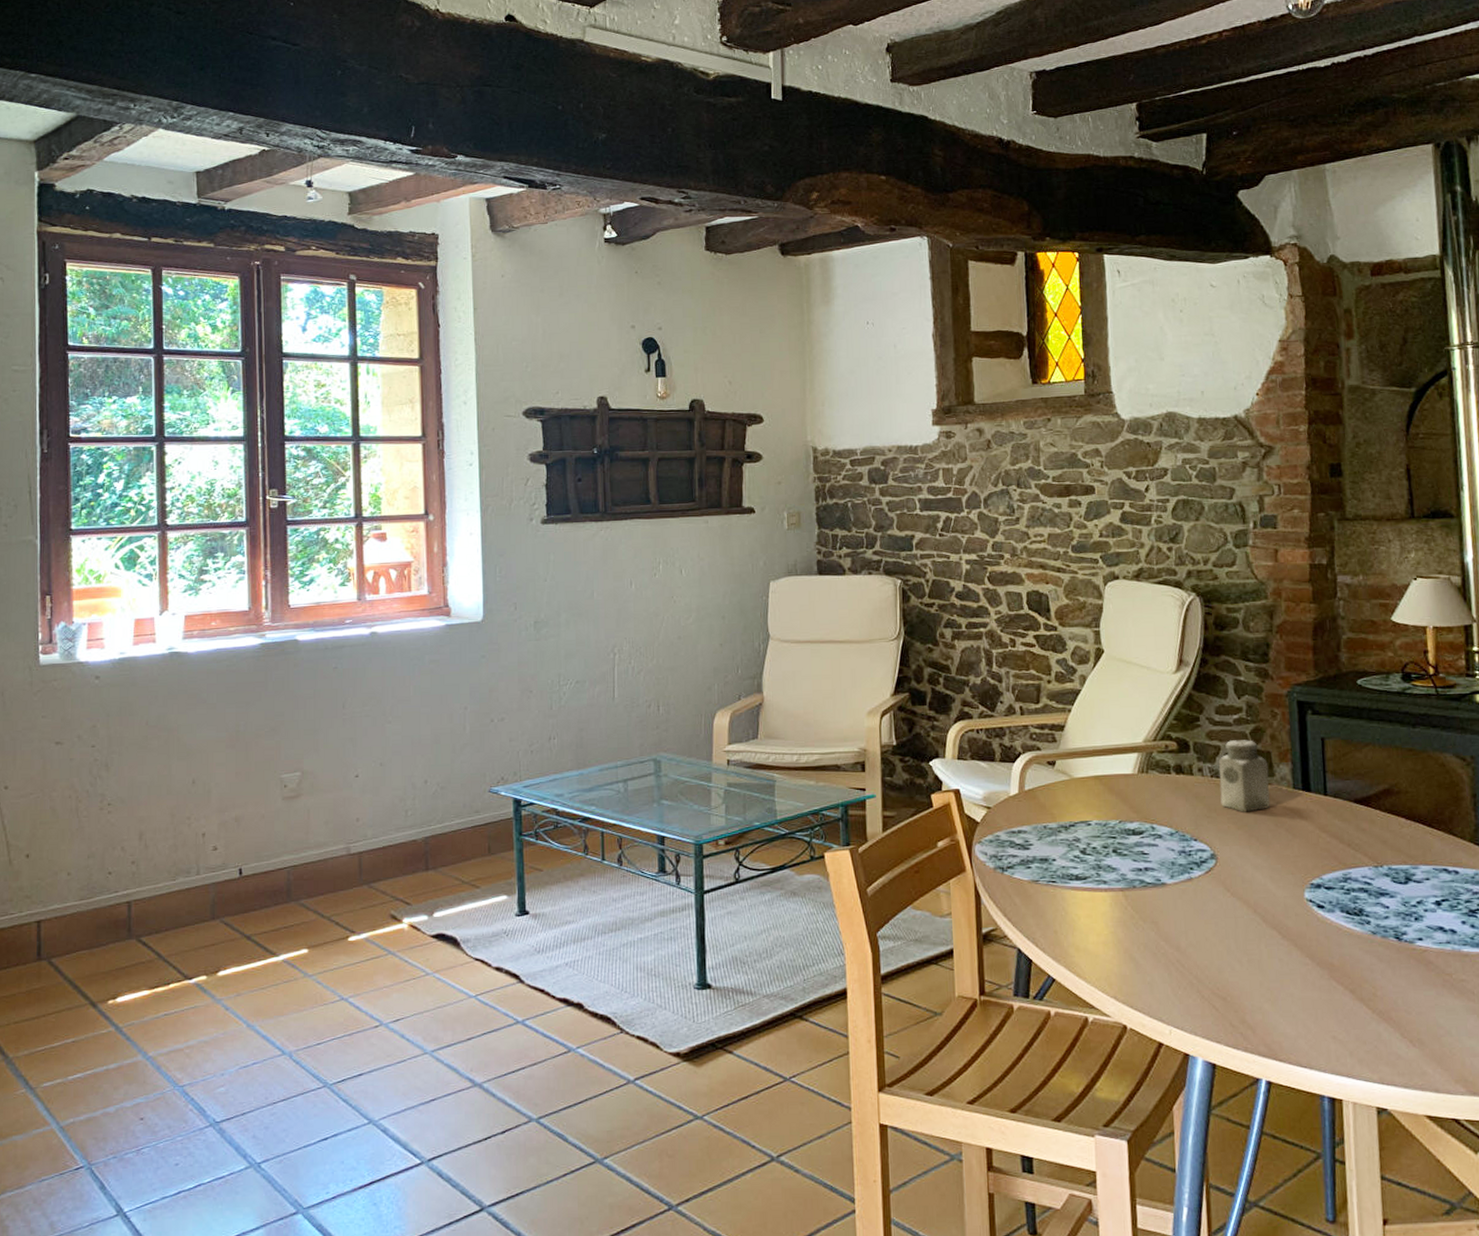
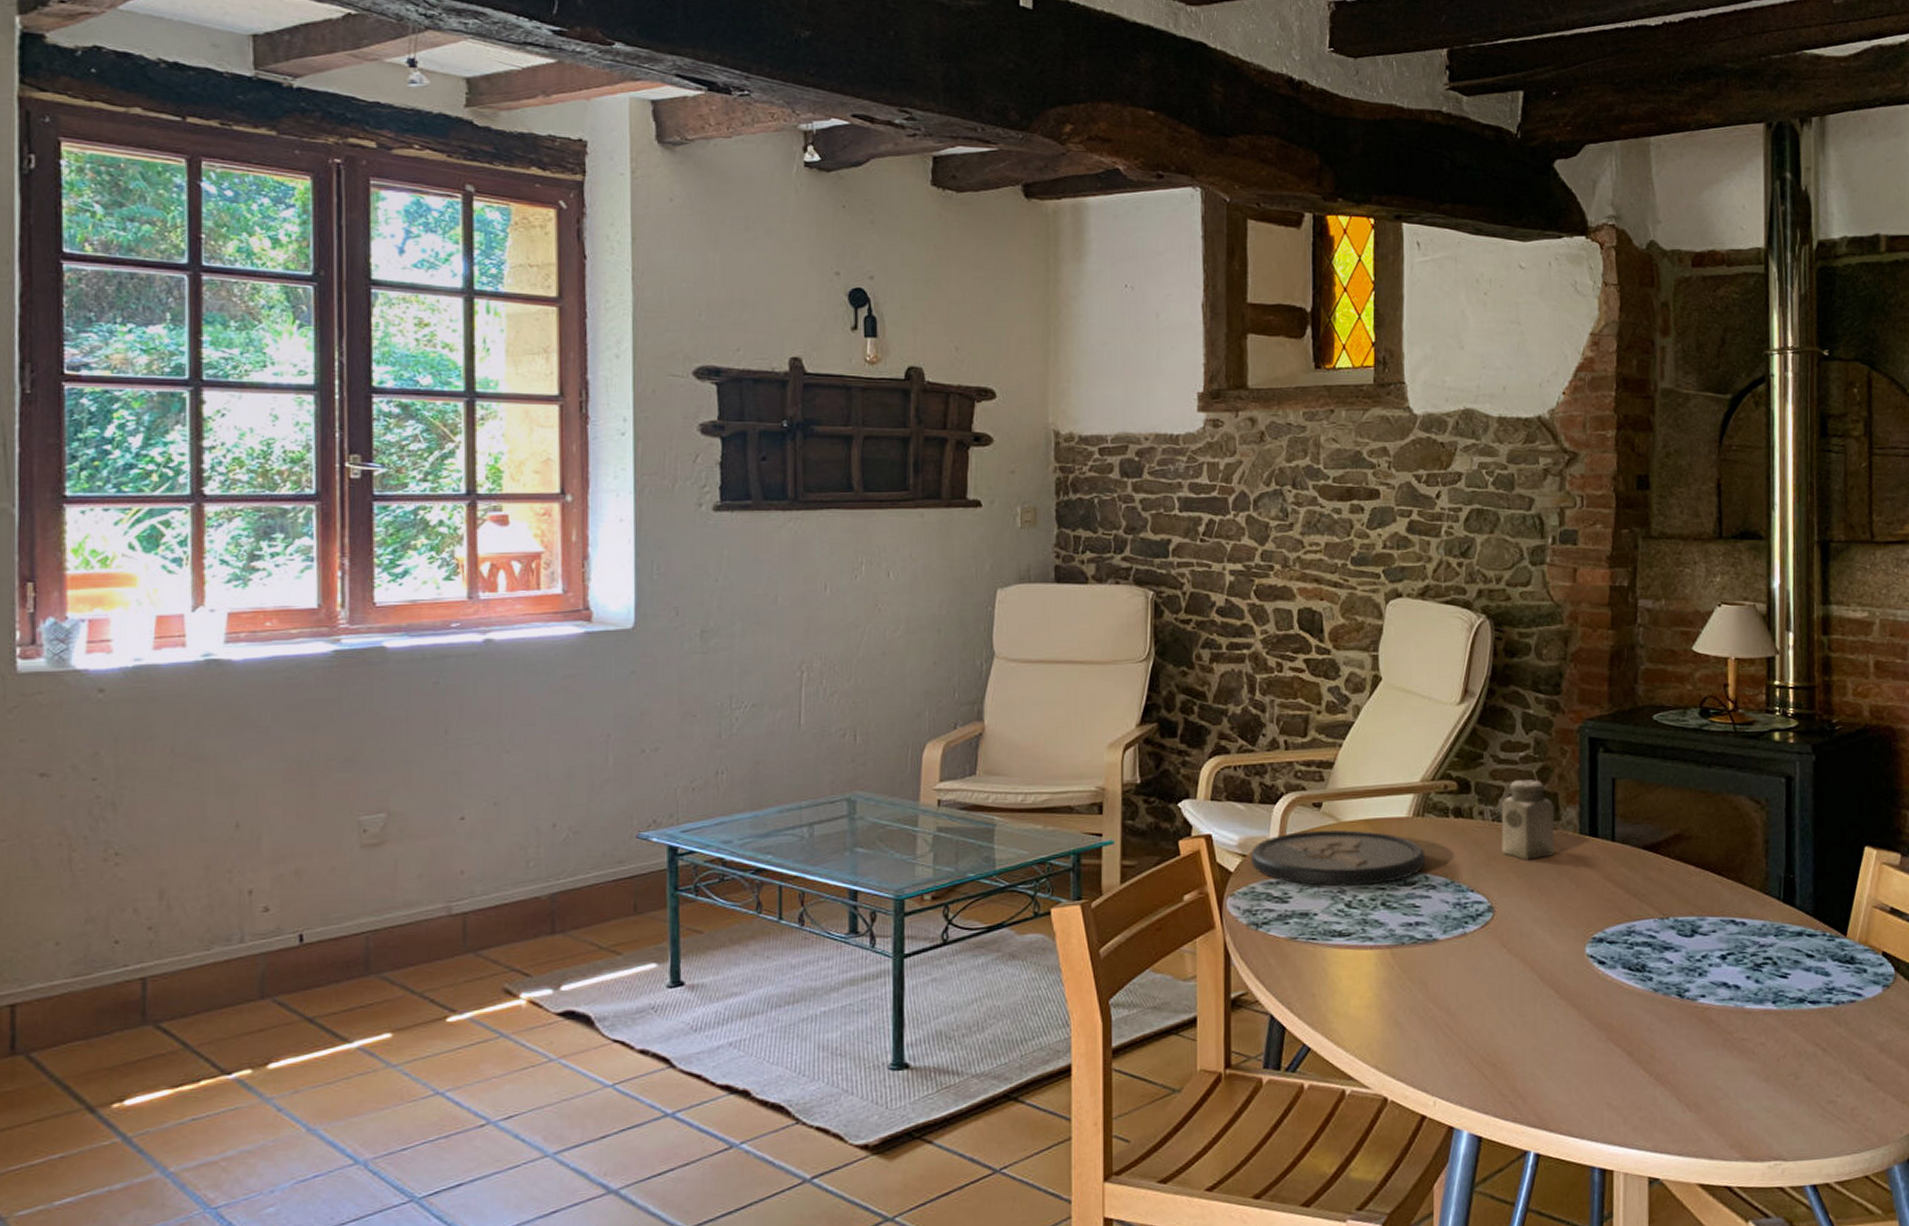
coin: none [995,785,1152,835] -> present [1251,829,1426,887]

